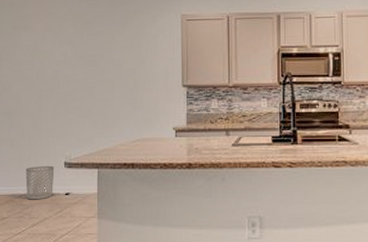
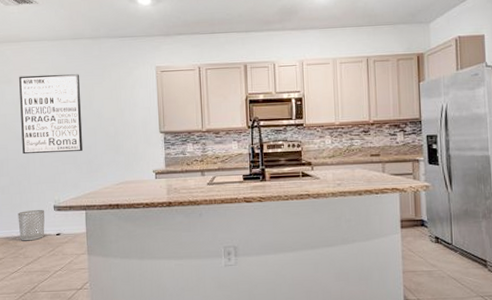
wall art: none [35,20,100,105] -> present [19,73,84,155]

